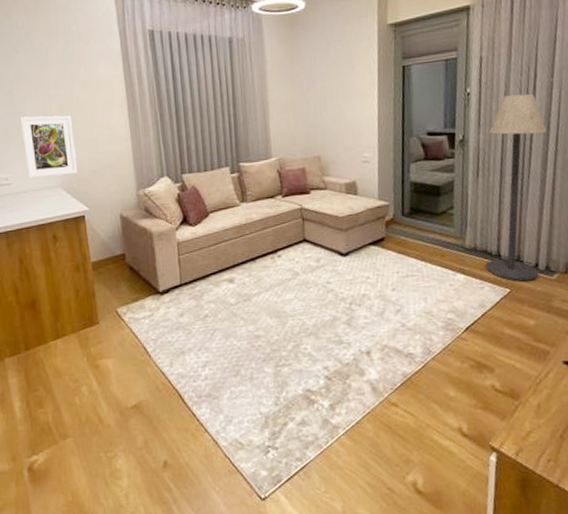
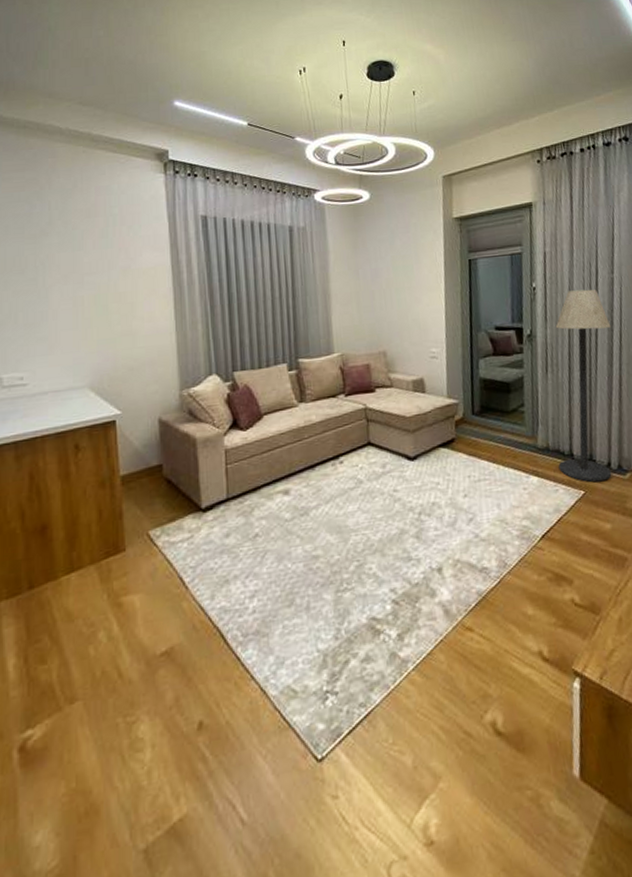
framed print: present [20,115,77,179] -> none [44,305,109,378]

